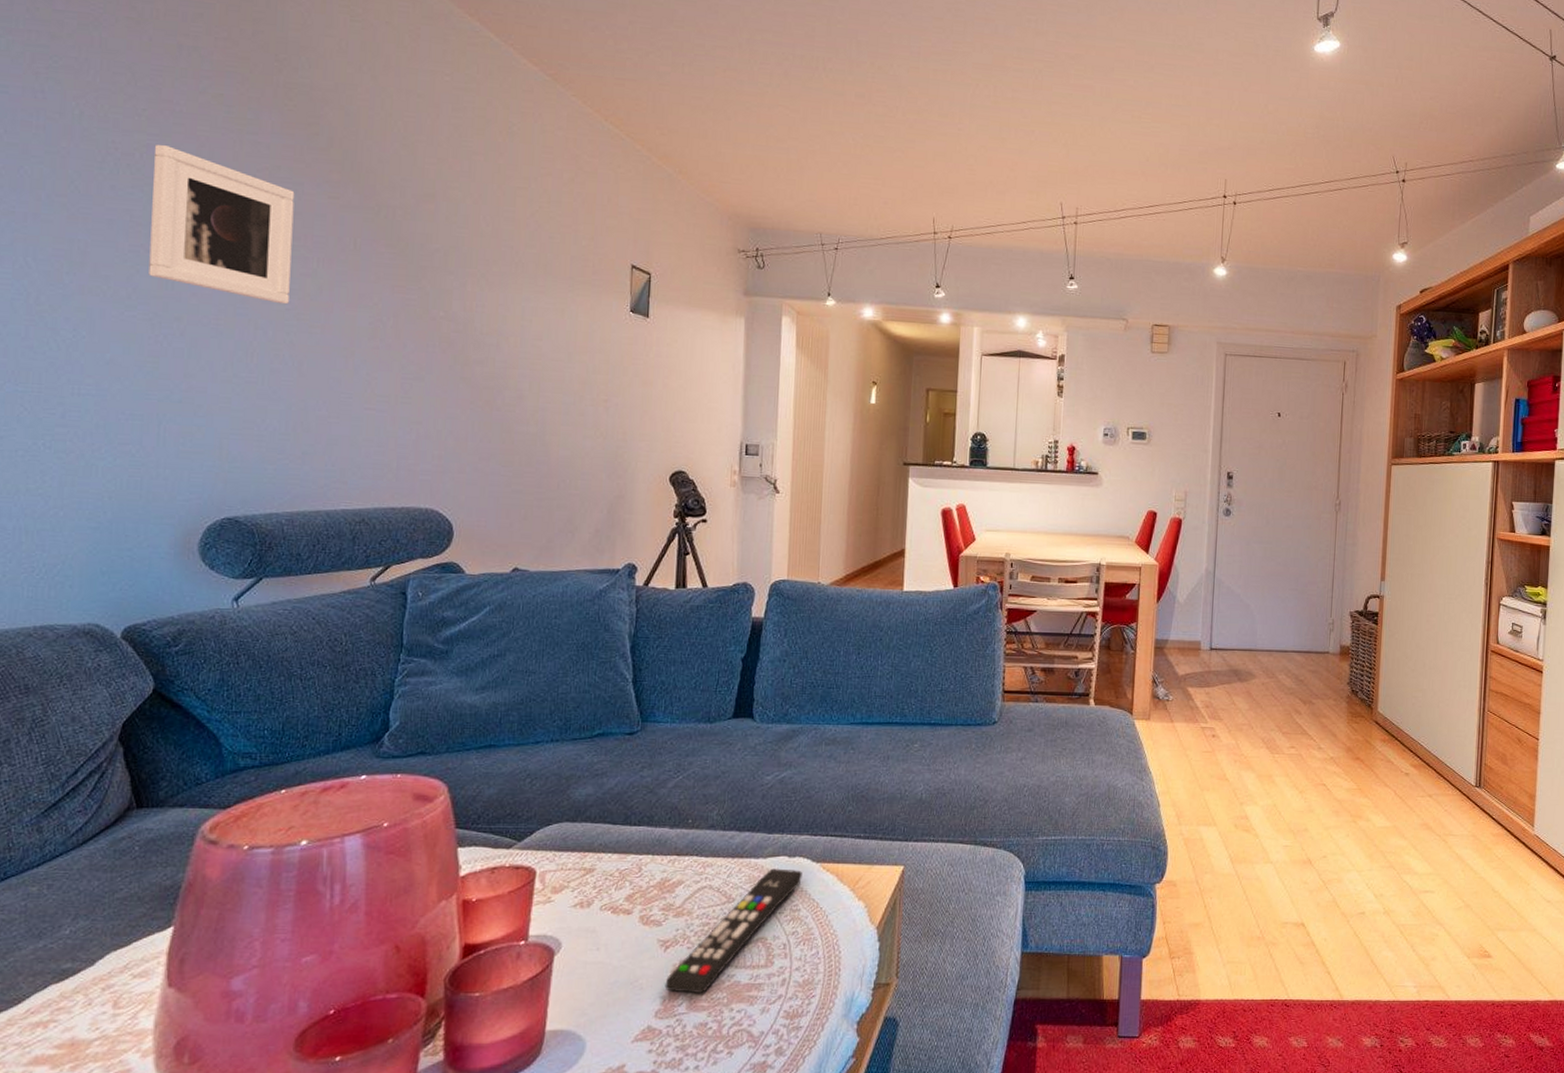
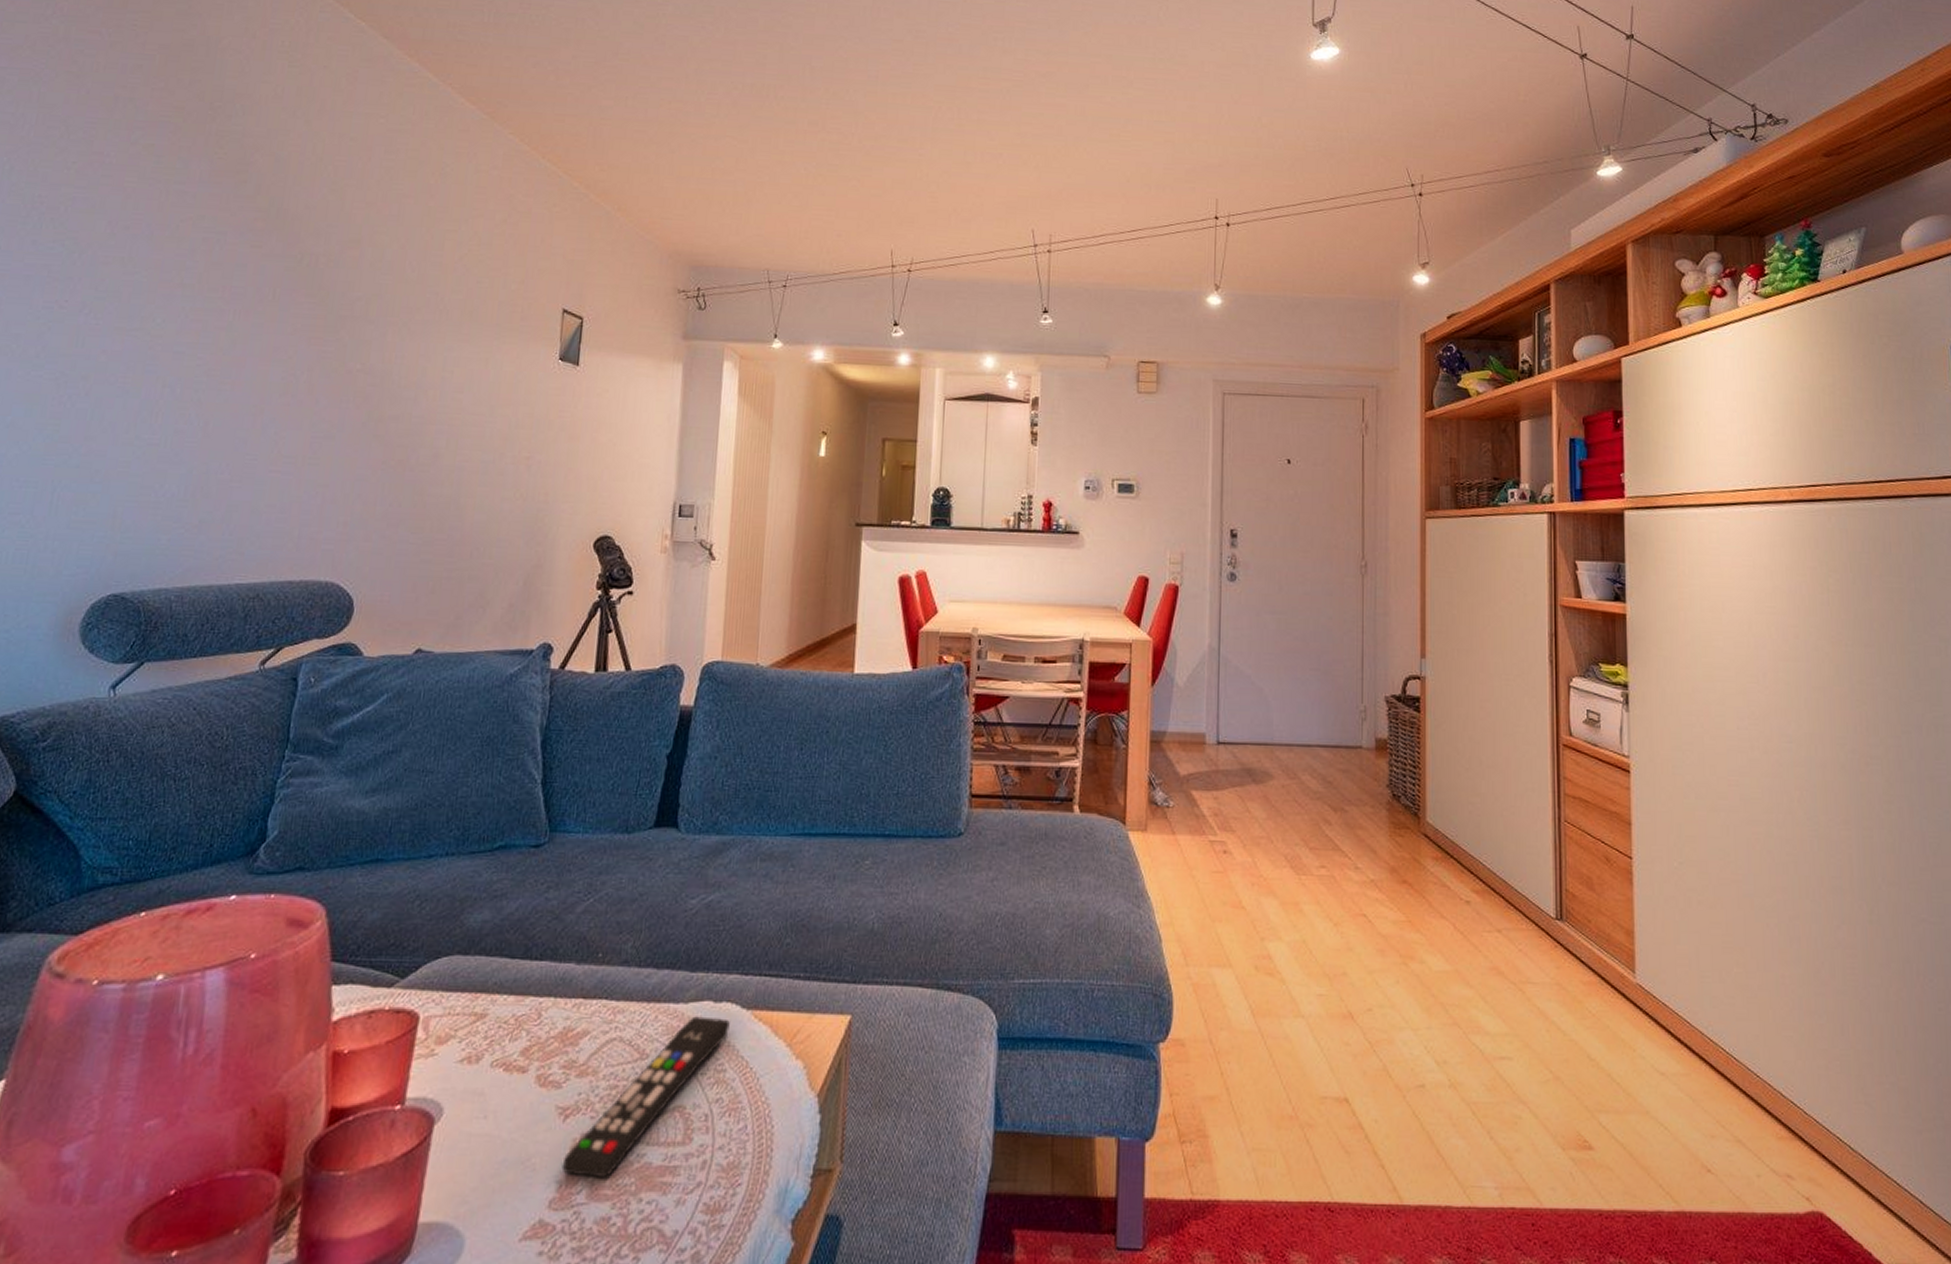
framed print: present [148,144,295,305] -> none [60,197,217,360]

